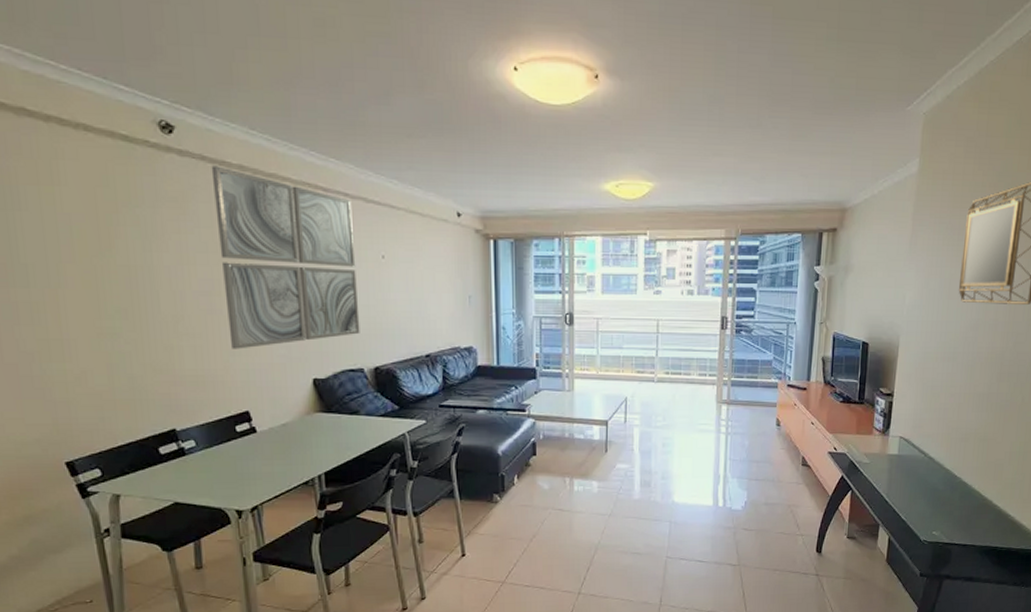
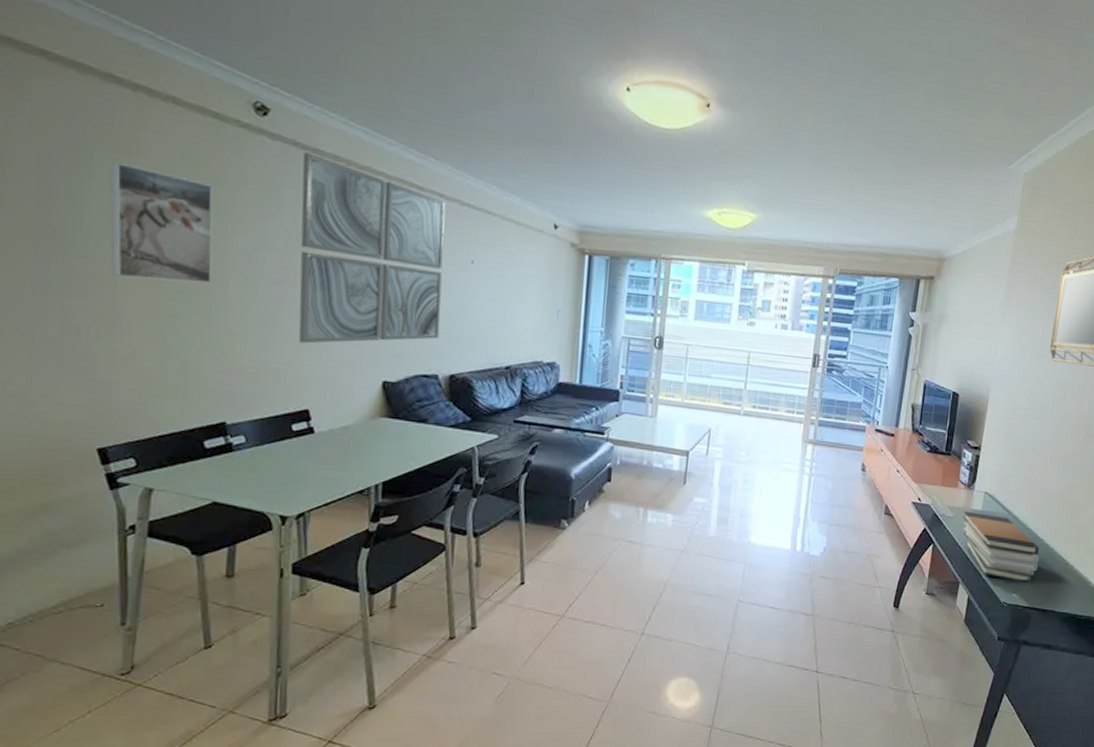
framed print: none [36,192,145,303] -> present [110,161,213,283]
book stack: none [879,456,958,520] -> present [962,511,1040,582]

